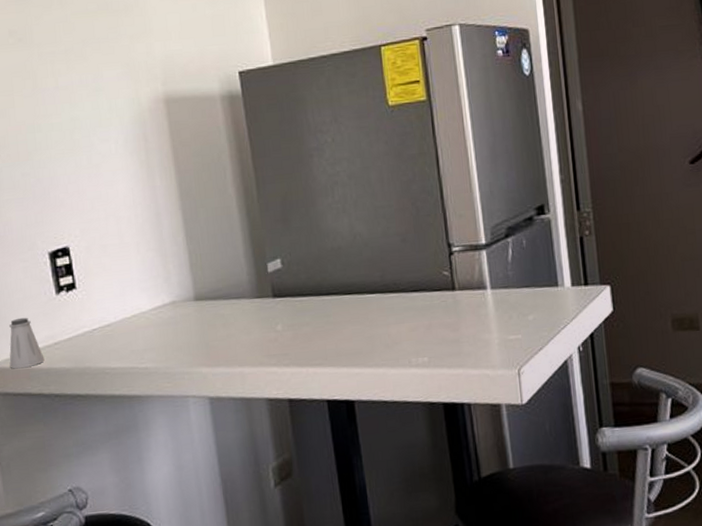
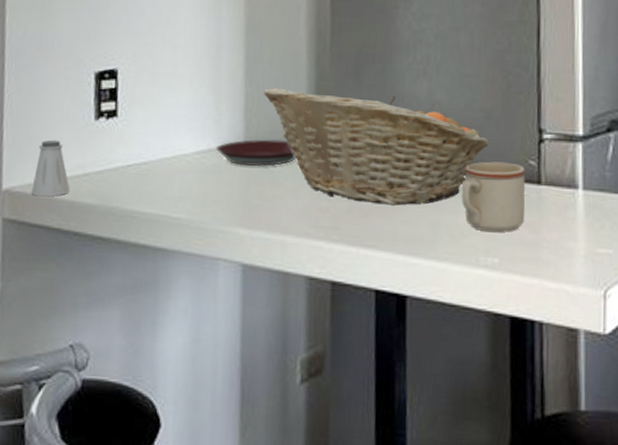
plate: none [170,286,242,315] -> present [216,139,296,166]
fruit basket: none [204,233,408,329] -> present [263,87,490,206]
mug: none [388,276,445,337] -> present [461,161,525,233]

